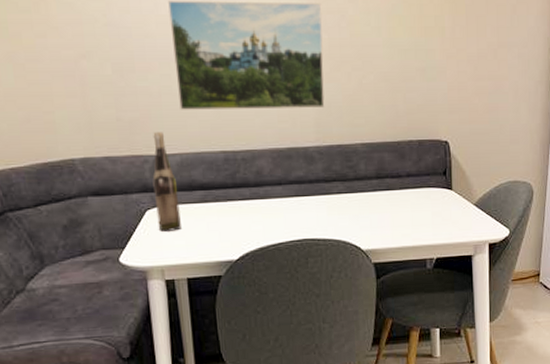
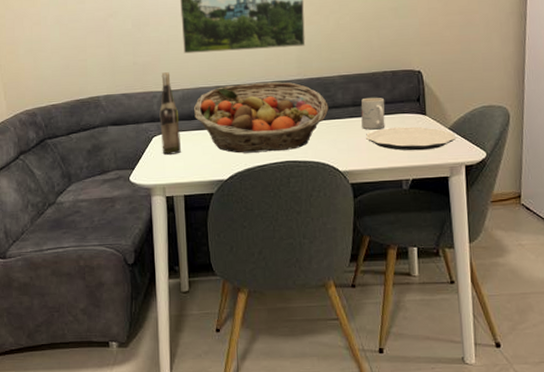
fruit basket: none [195,148,350,230] -> present [194,82,329,153]
mug: none [384,169,411,205] -> present [360,97,385,130]
plate: none [390,202,482,228] -> present [366,126,457,151]

